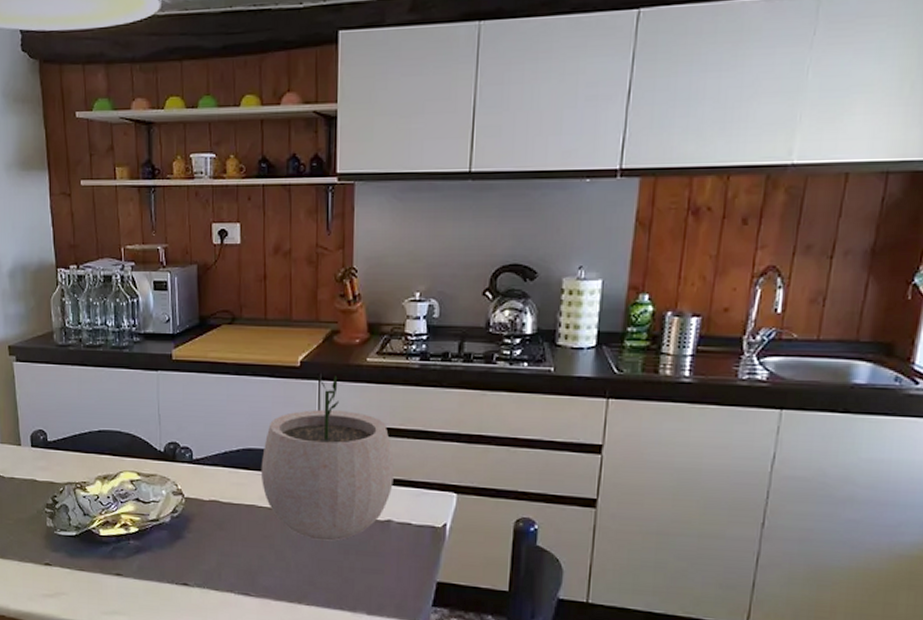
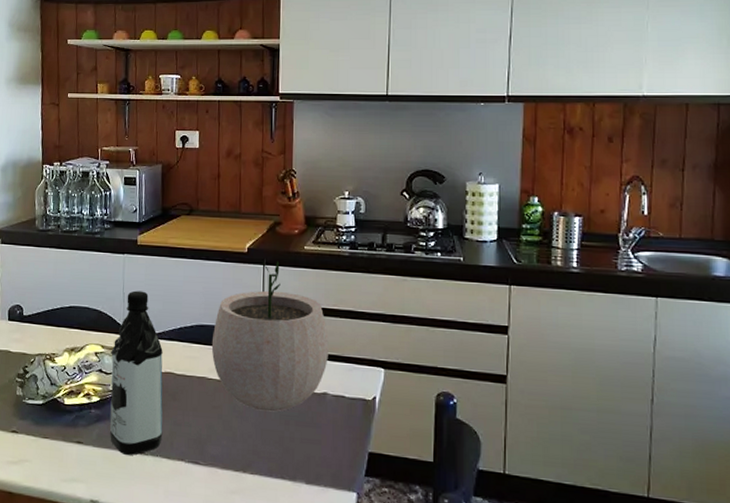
water bottle: none [148,412,209,587] -> present [110,290,163,456]

